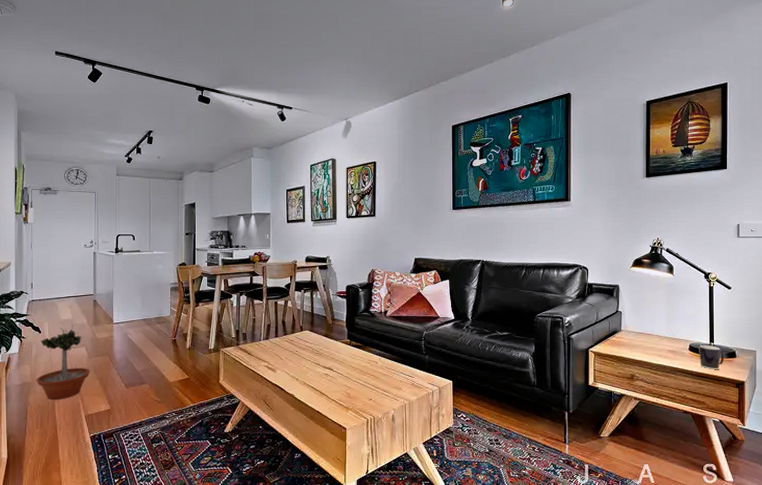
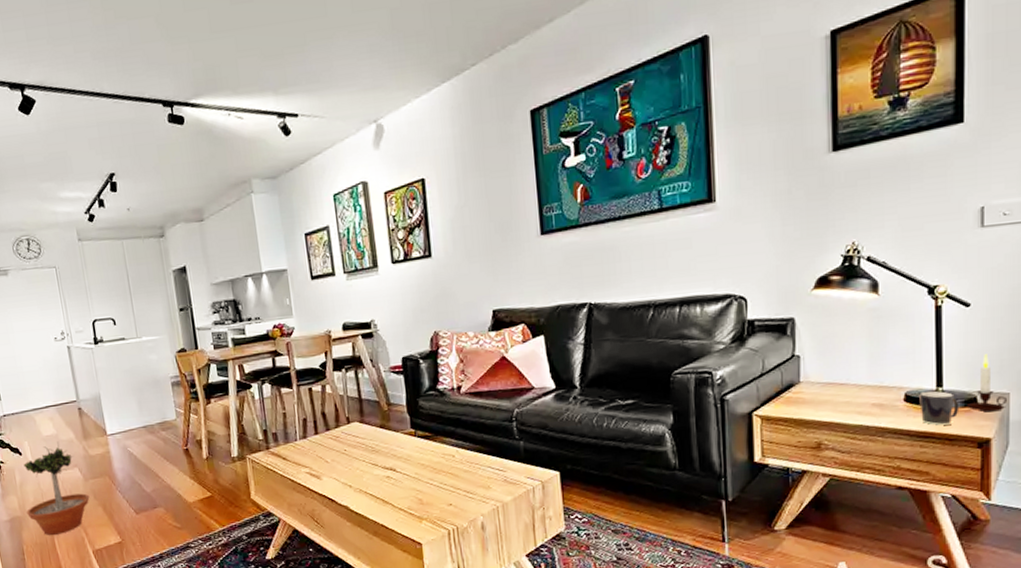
candle: none [729,322,754,363] -> present [966,354,1007,412]

